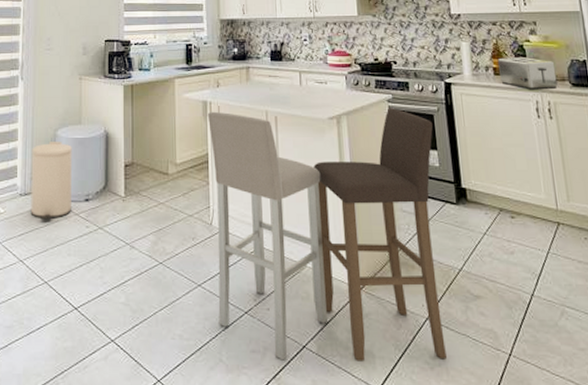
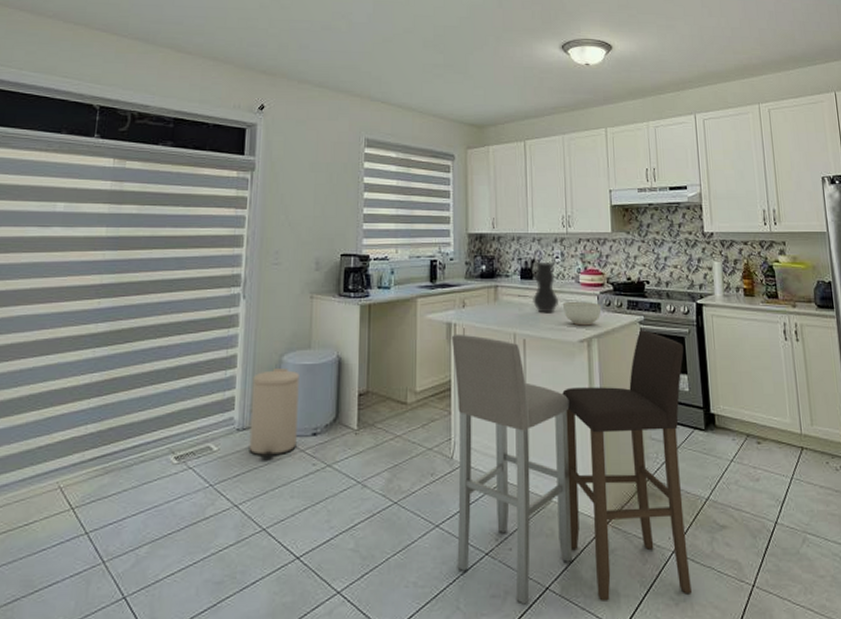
vase: none [282,44,307,92] -> present [532,261,558,313]
bowl: none [311,81,350,104] -> present [562,301,602,326]
toaster: present [497,56,558,91] -> none [747,277,804,313]

